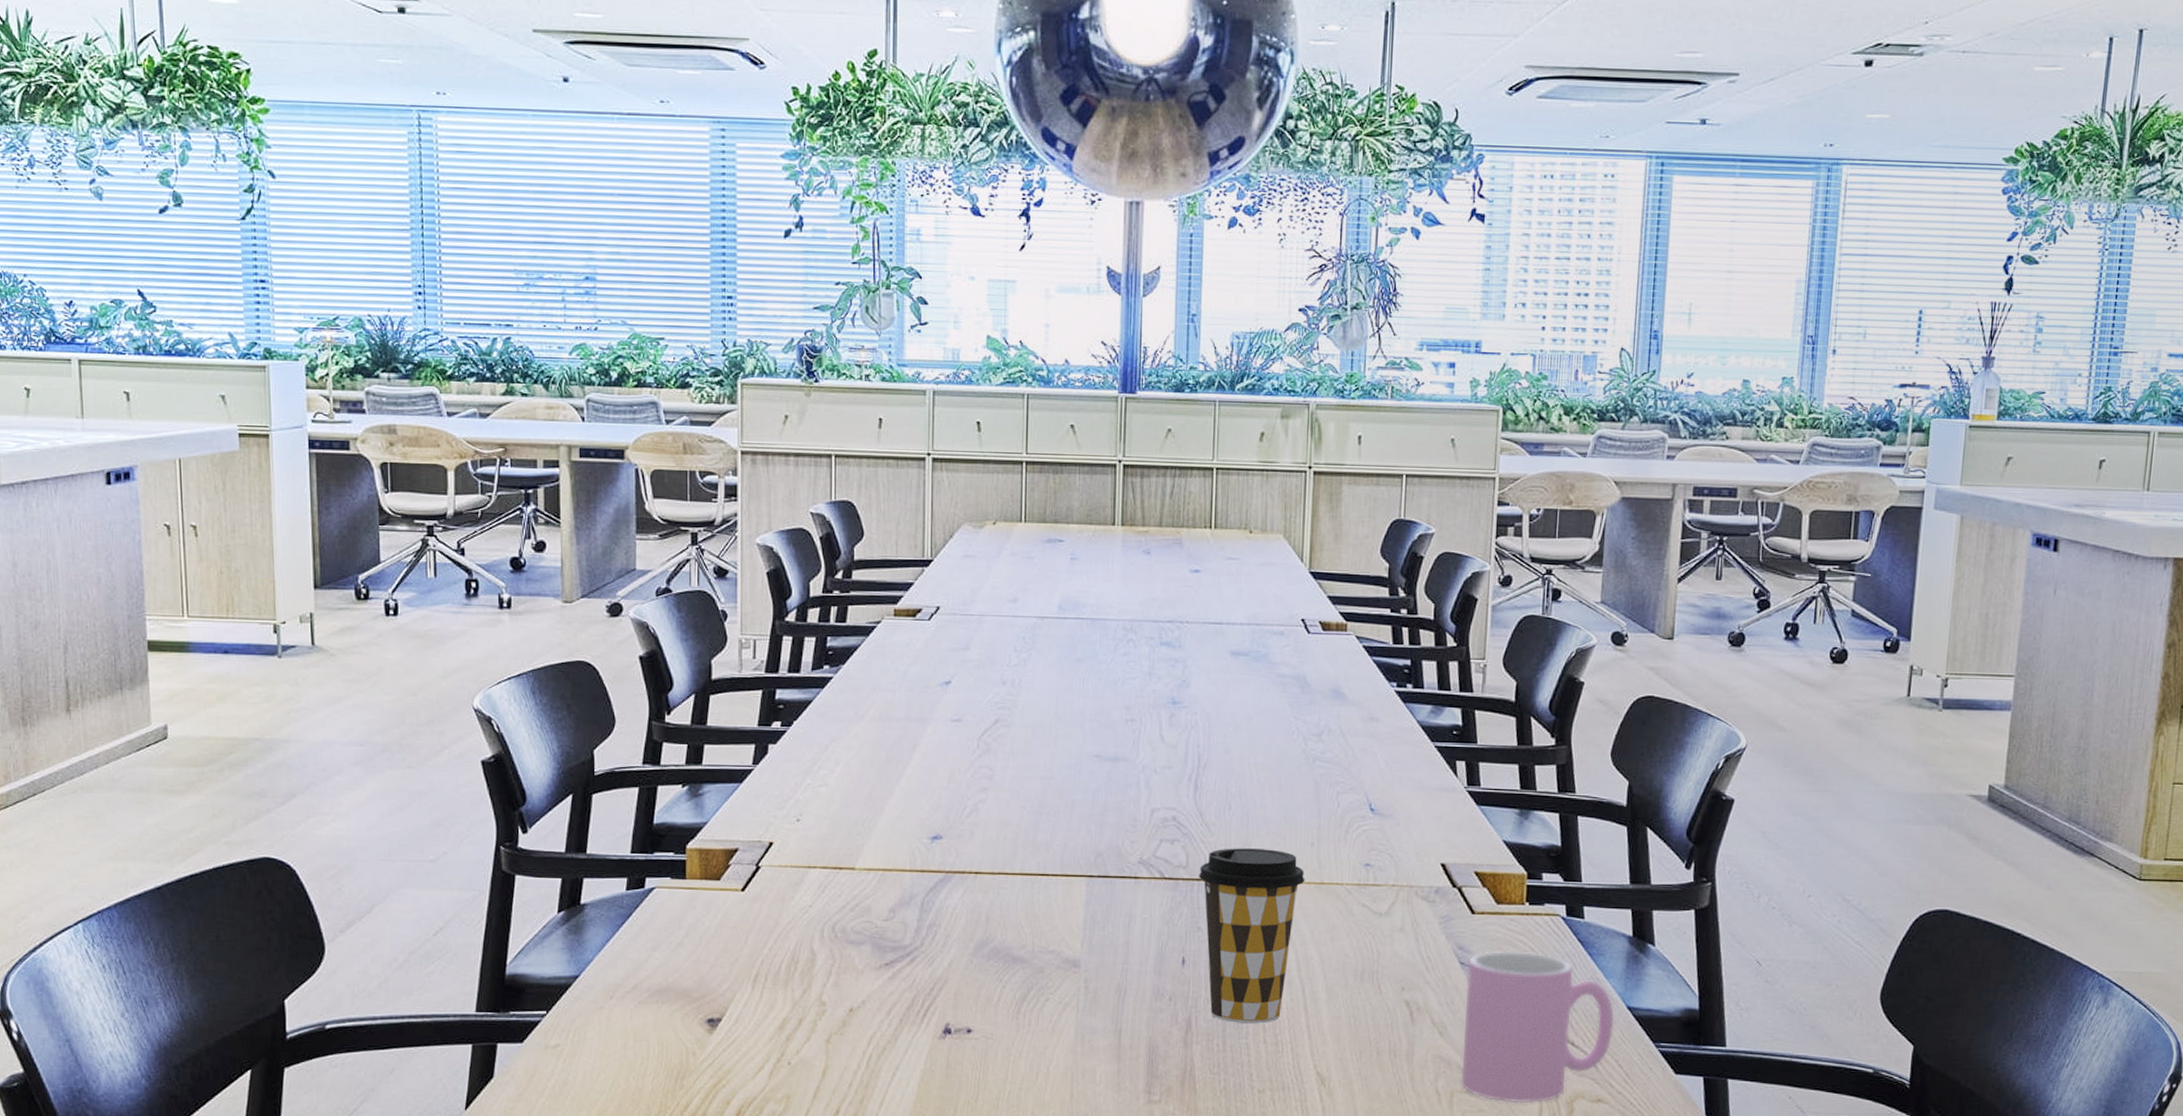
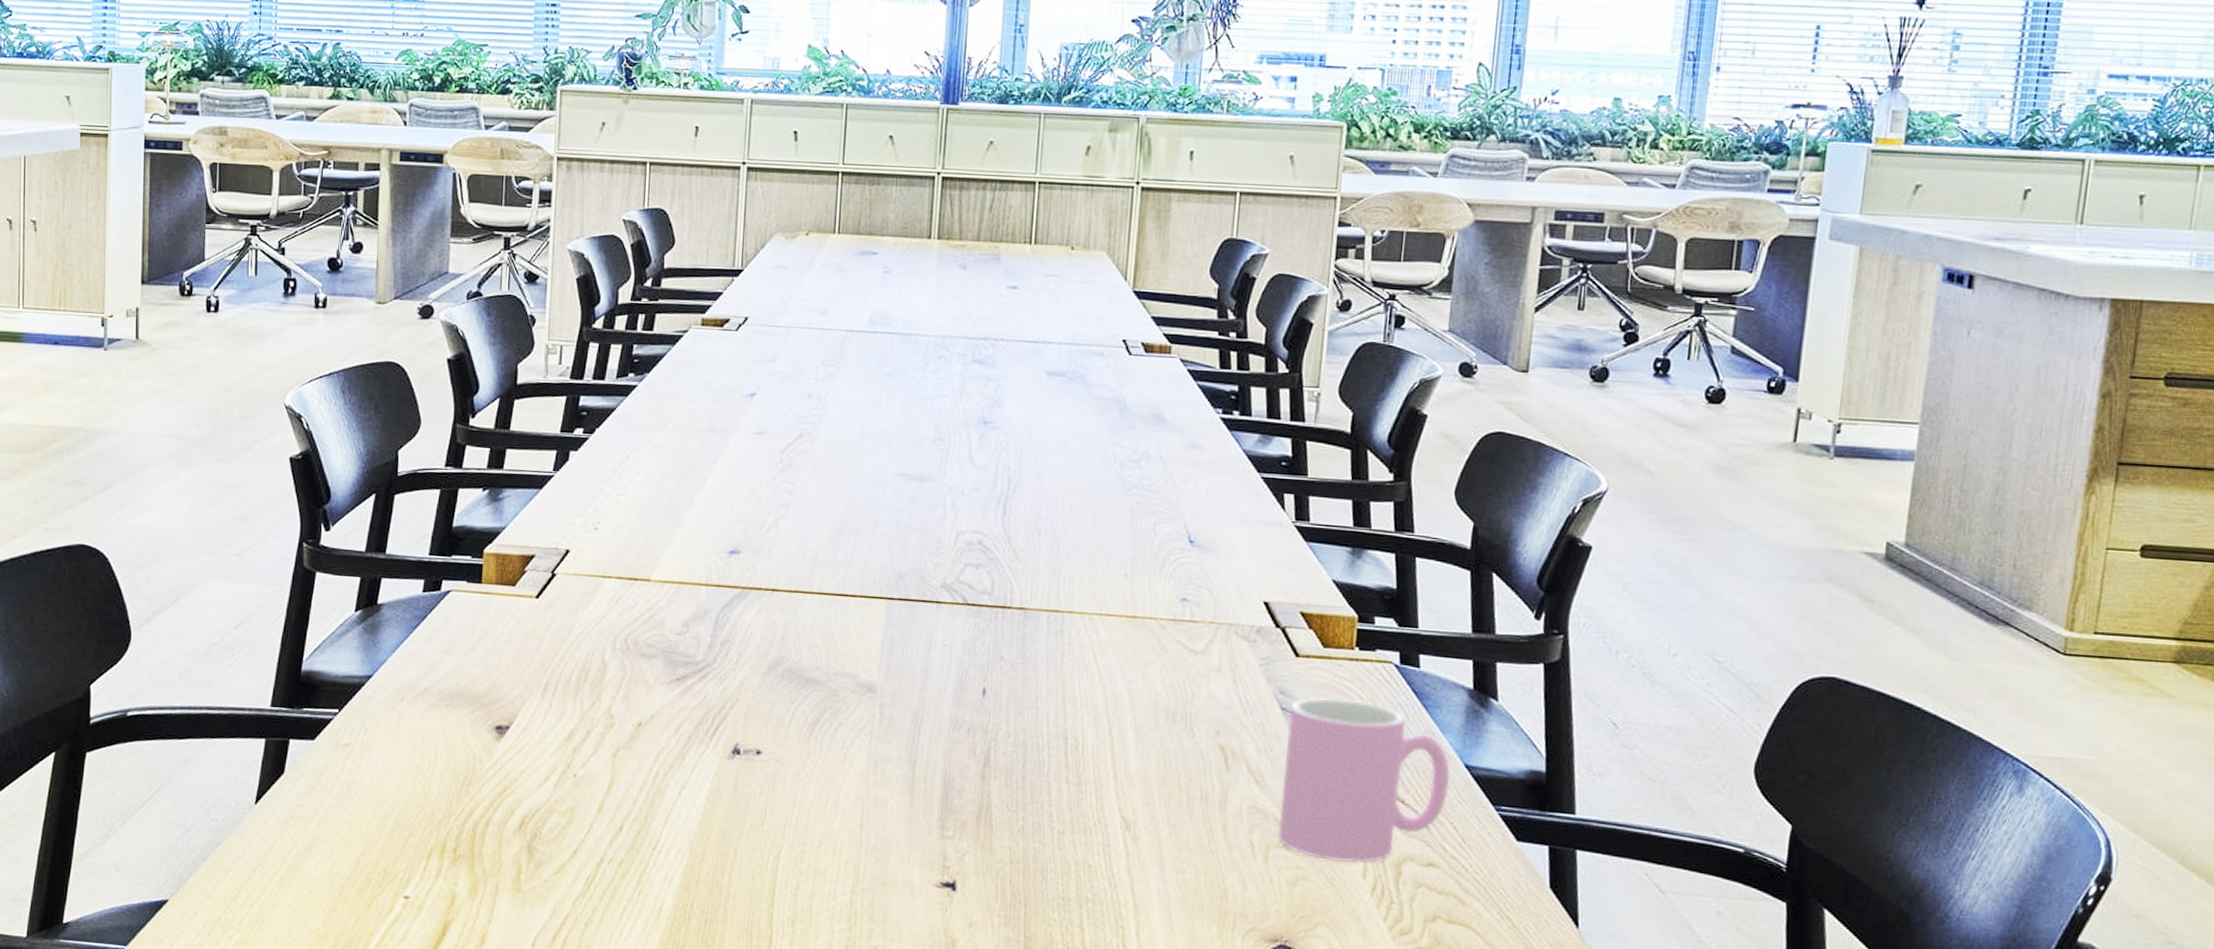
coffee cup: present [1199,848,1305,1024] -> none [1004,575,1117,762]

